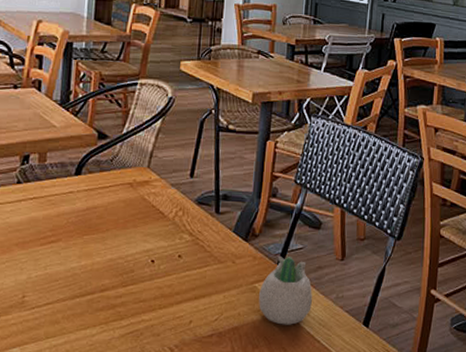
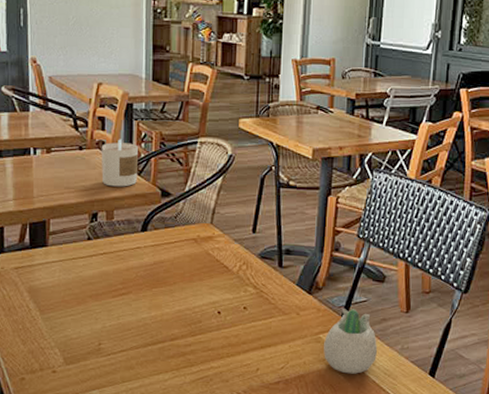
candle: none [36,78,76,128] -> present [101,139,138,187]

